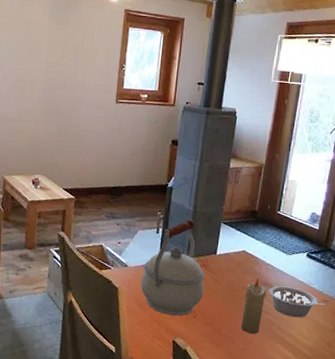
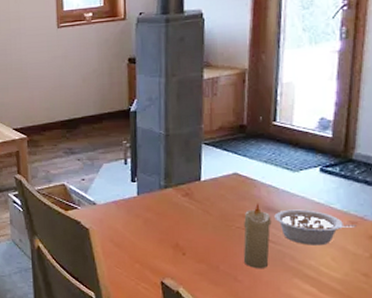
kettle: present [140,220,205,316] -> none [114,145,191,254]

